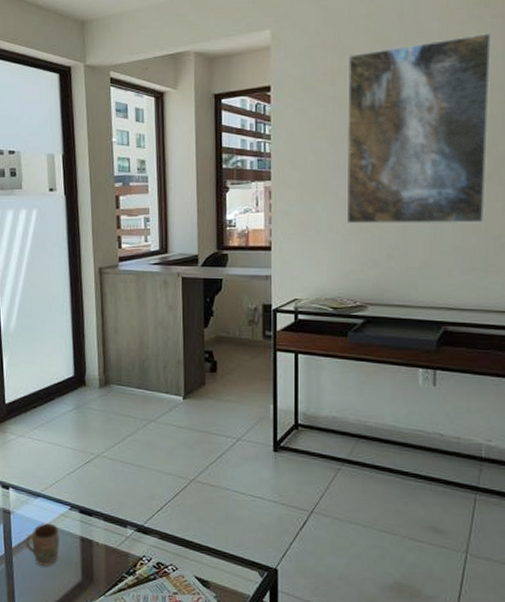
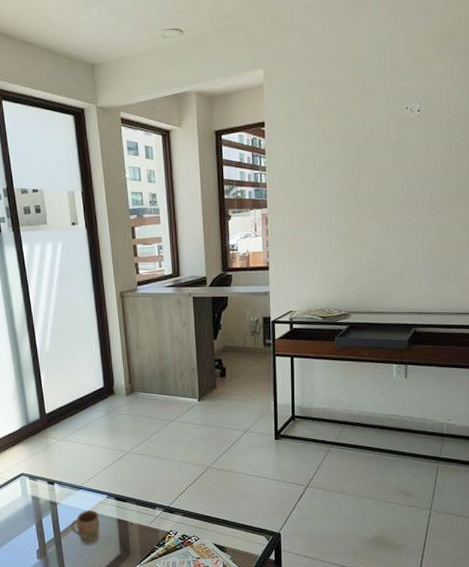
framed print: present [346,33,492,225] -> none [331,68,456,244]

